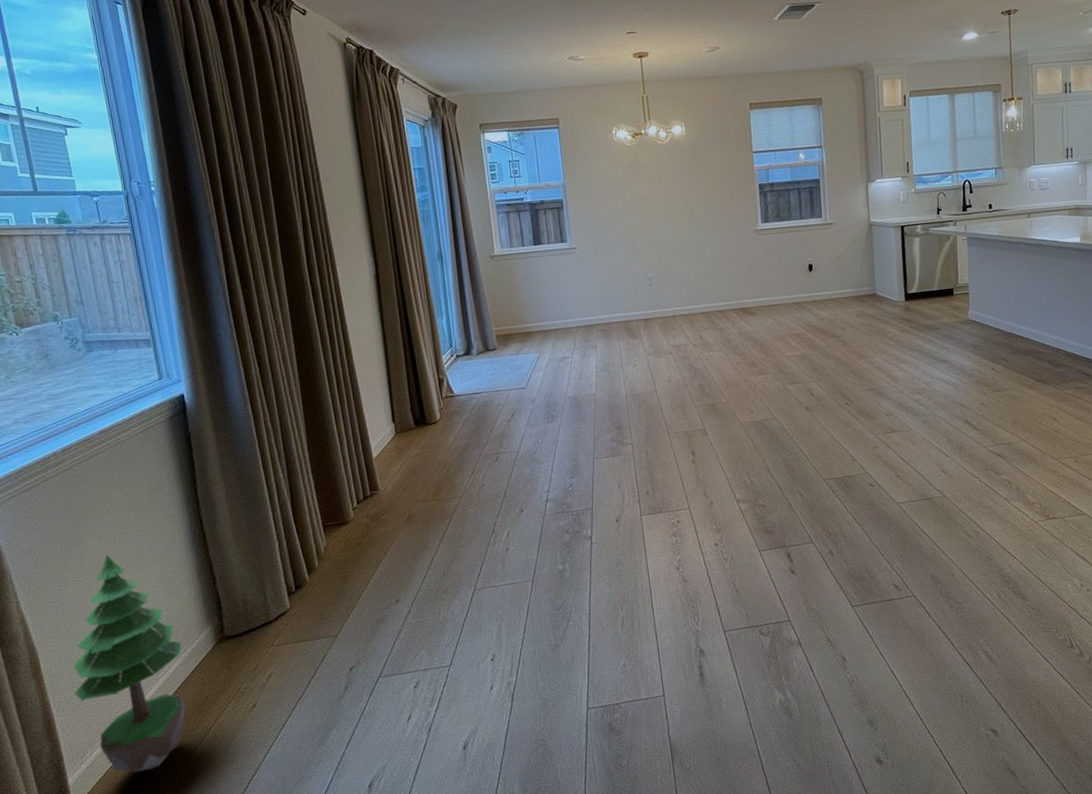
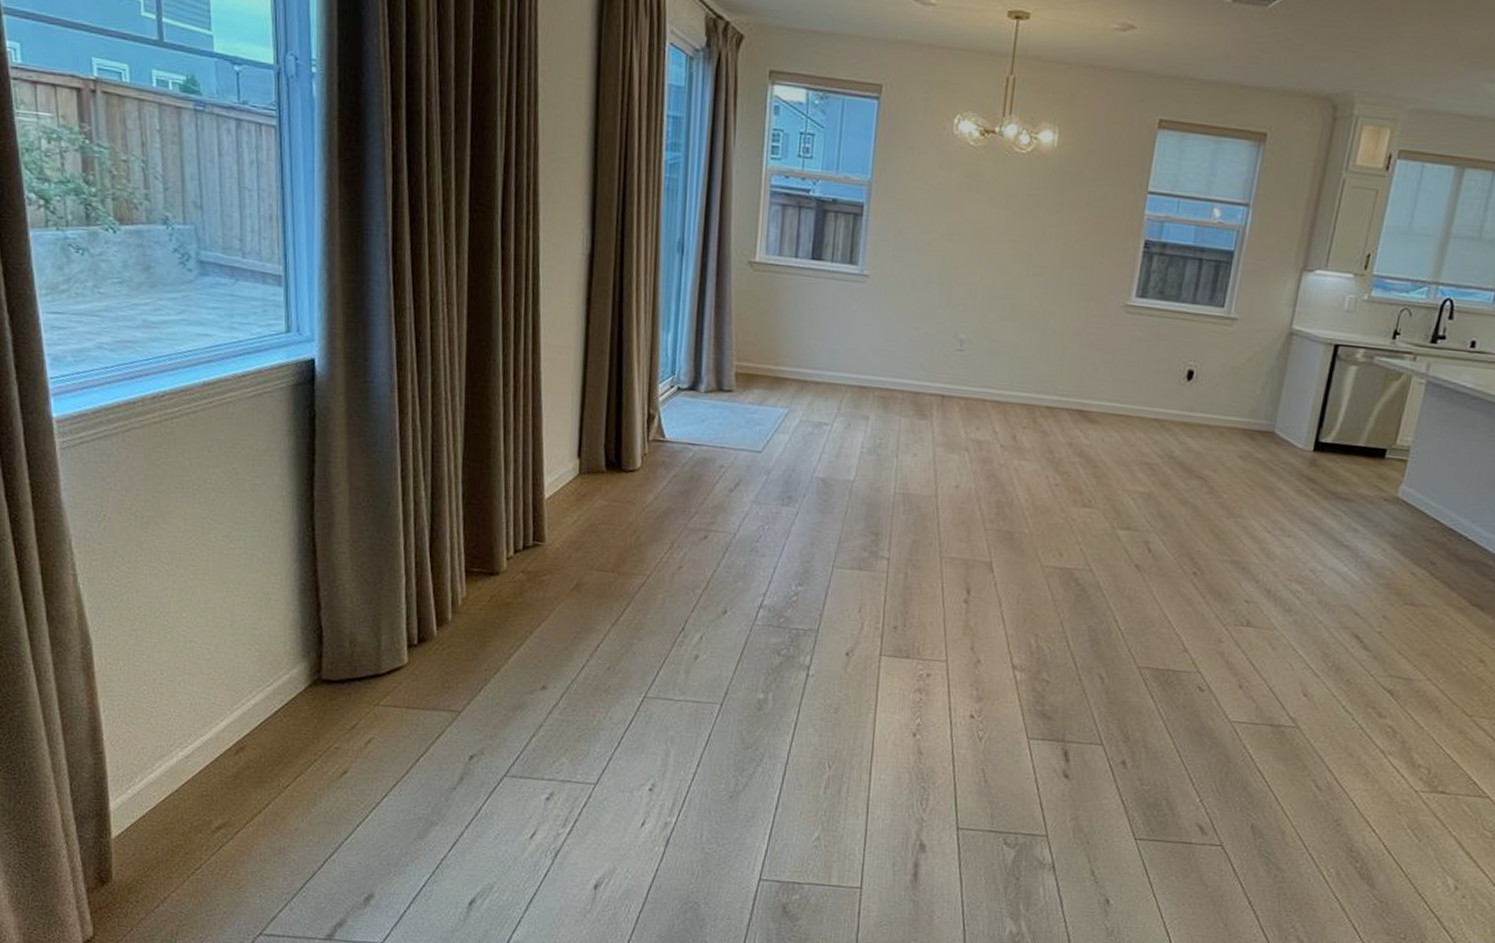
potted tree: present [73,554,185,773] -> none [129,542,267,817]

